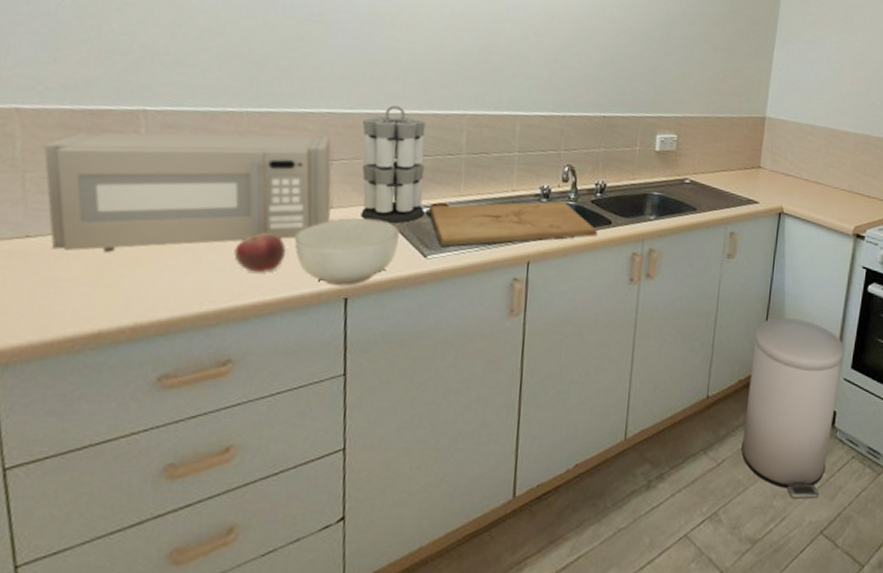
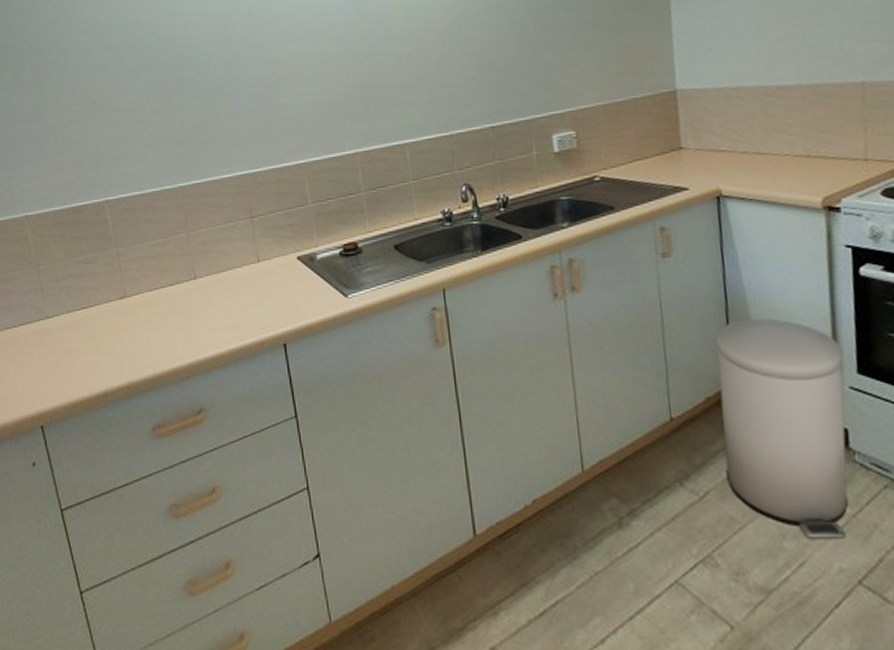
microwave: present [43,130,332,253] -> none [47,197,259,326]
fruit: present [234,233,286,272] -> none [190,292,230,328]
bowl: present [293,218,401,287] -> none [233,266,321,334]
spice rack: present [360,104,427,223] -> none [269,156,338,269]
cutting board: present [428,201,599,247] -> none [340,222,510,284]

